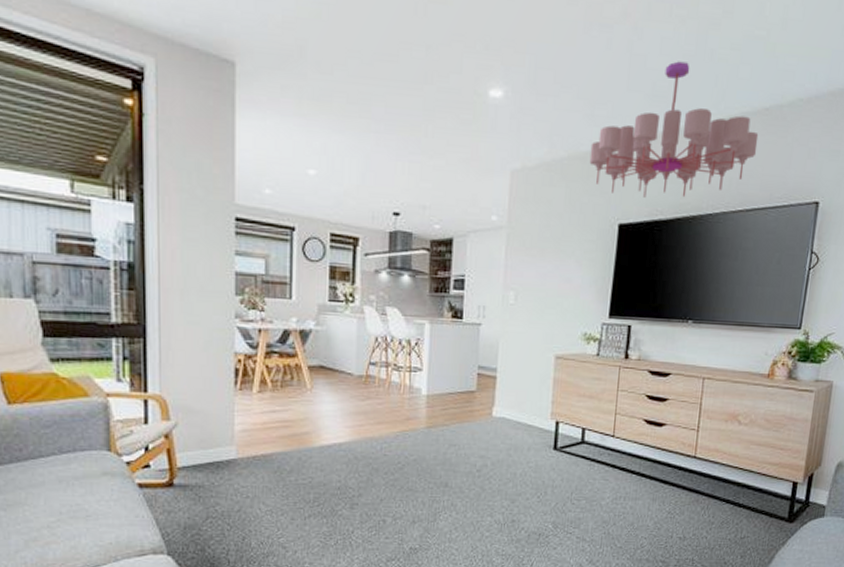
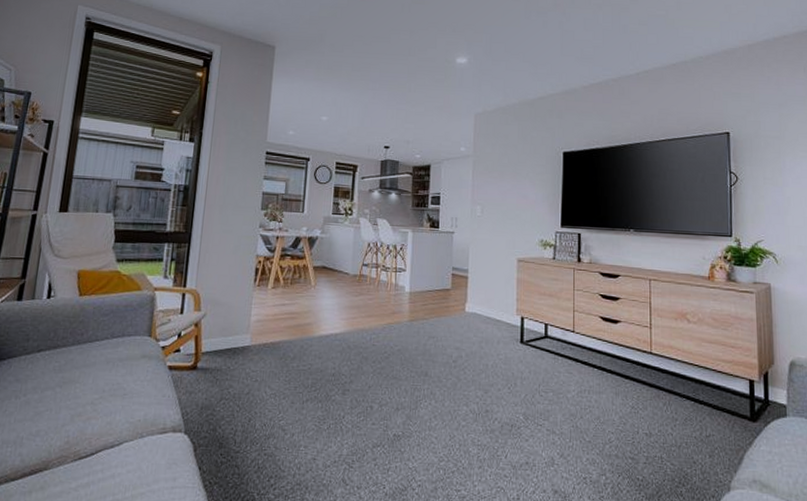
chandelier: present [589,61,759,198] -> none [536,34,671,132]

